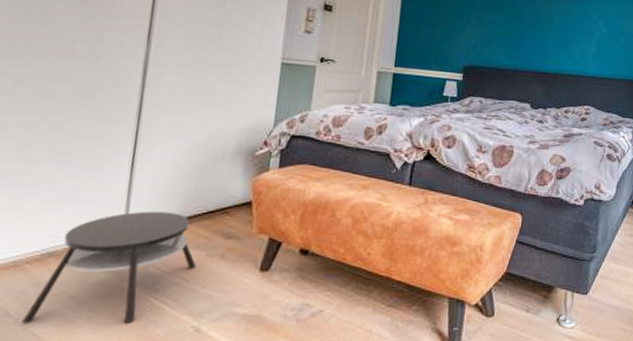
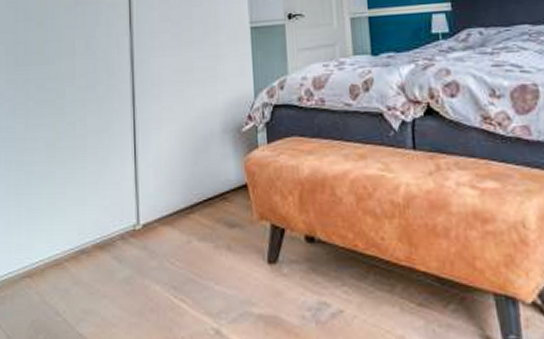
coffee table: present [22,211,197,324] -> none [69,202,206,324]

